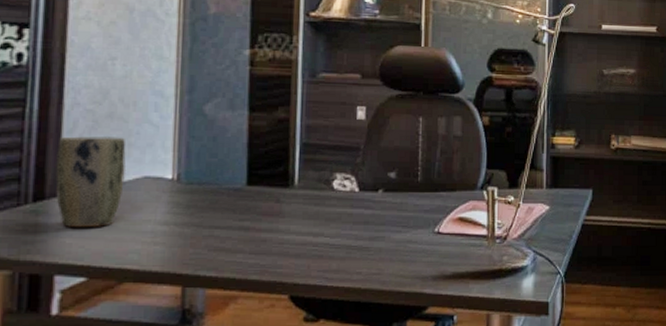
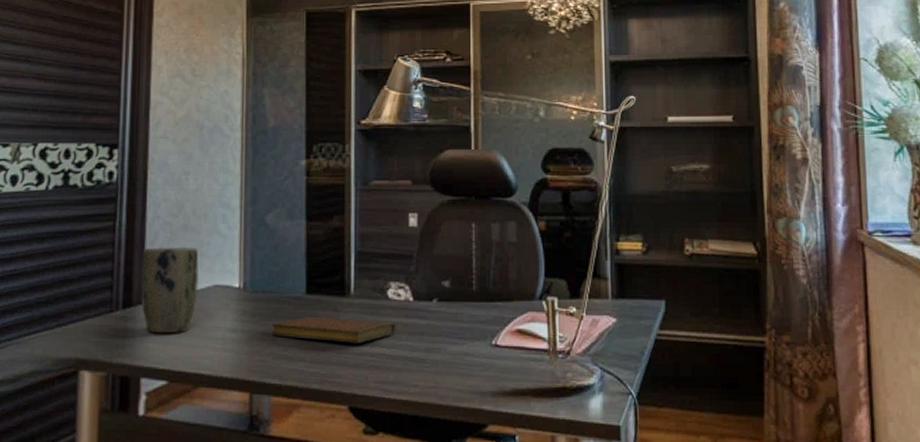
notebook: none [208,207,340,234] -> present [271,316,396,343]

